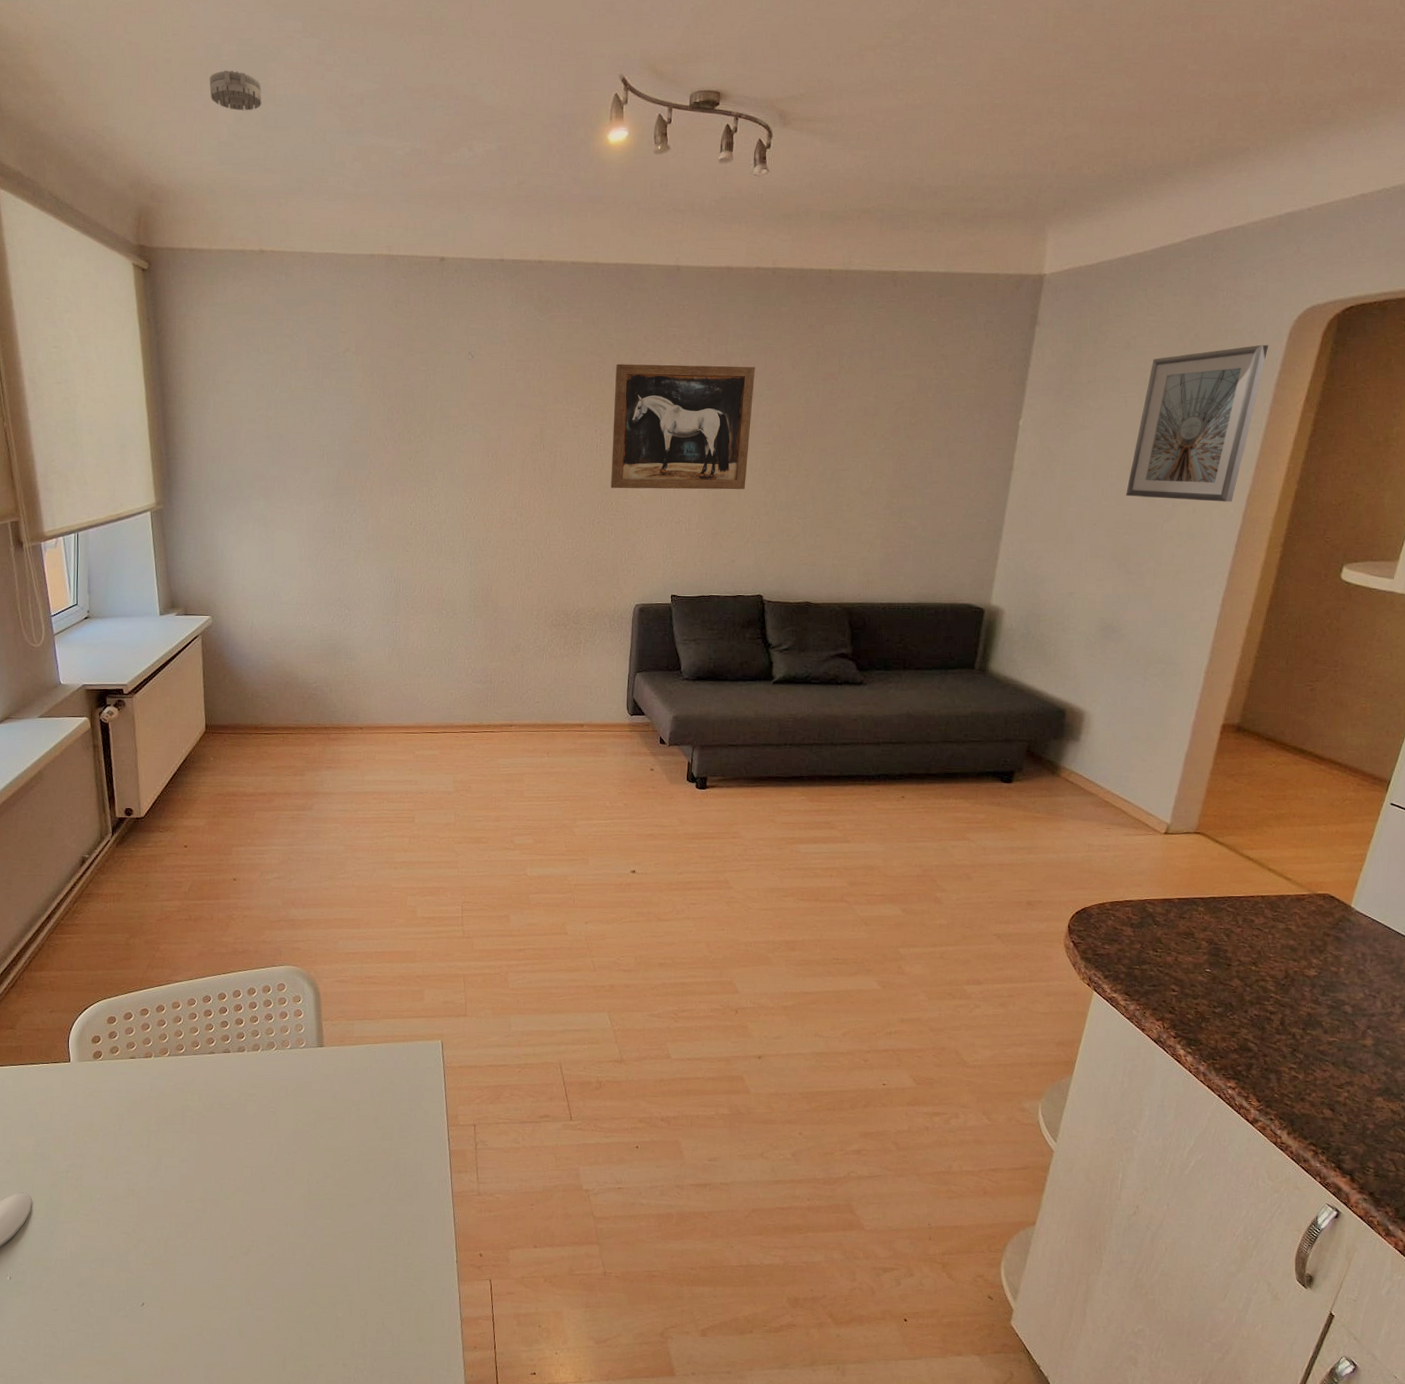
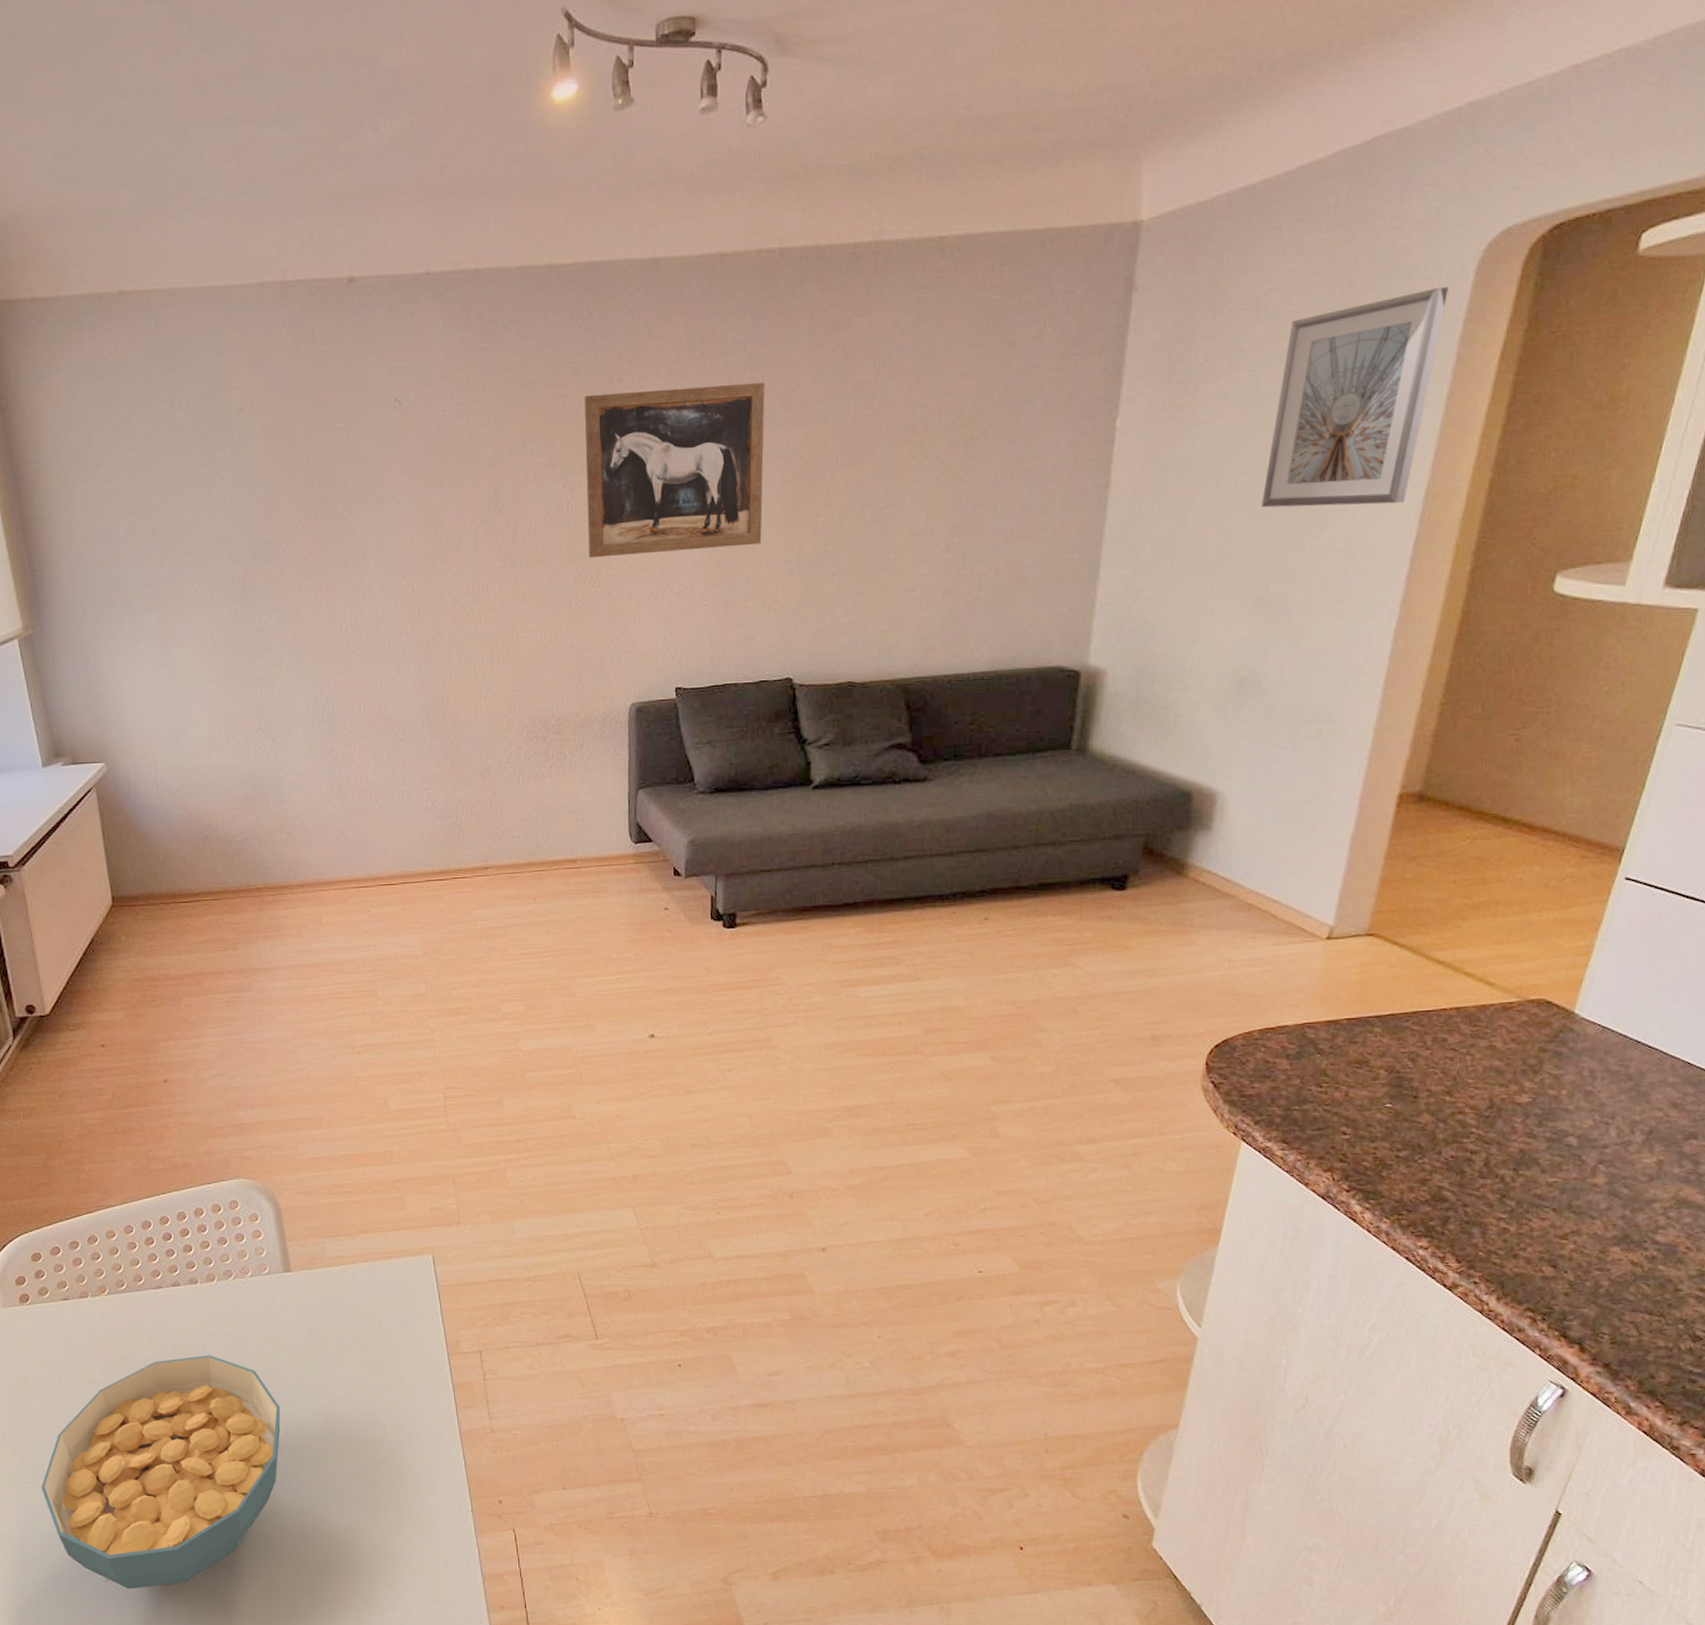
cereal bowl: none [94,1113,304,1314] -> present [40,1355,281,1589]
smoke detector: present [209,70,262,111] -> none [33,56,103,110]

